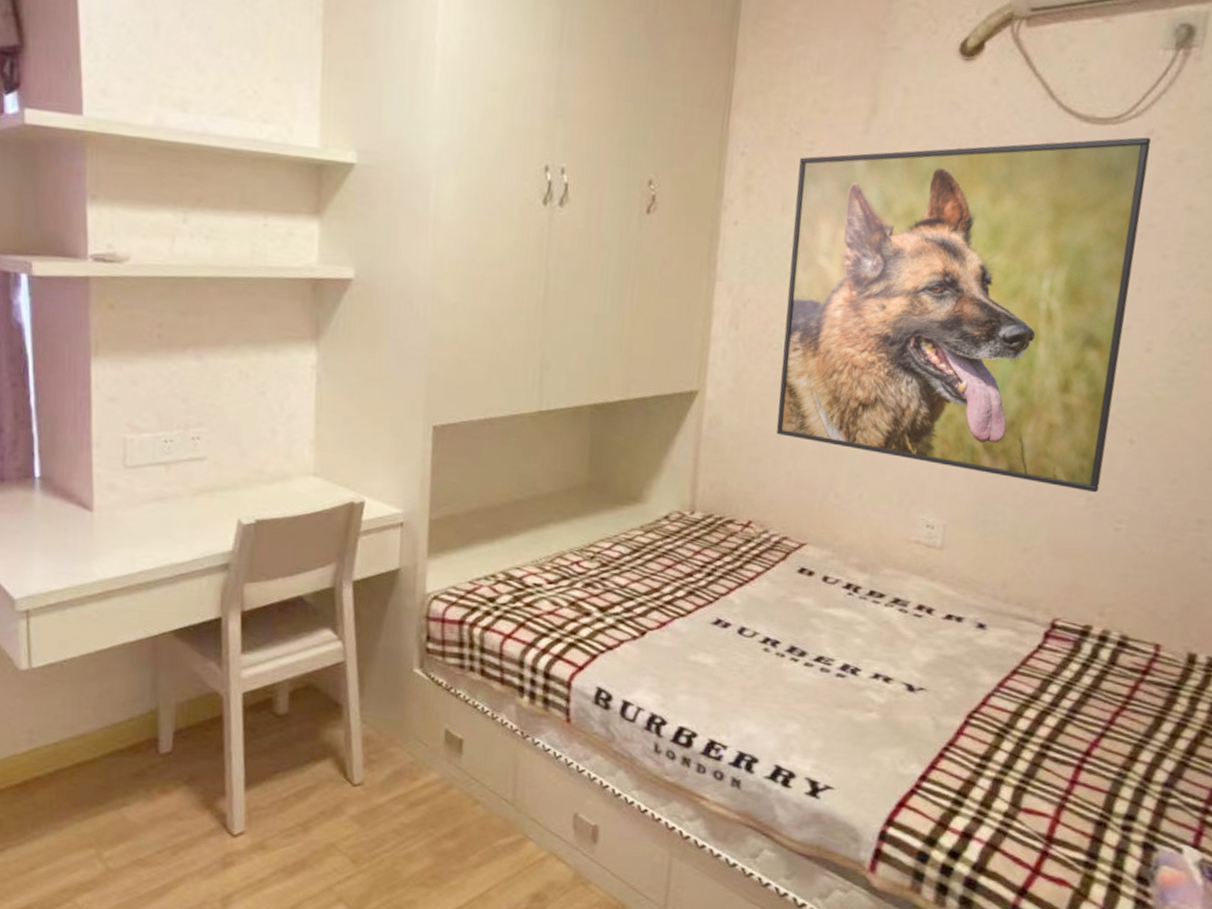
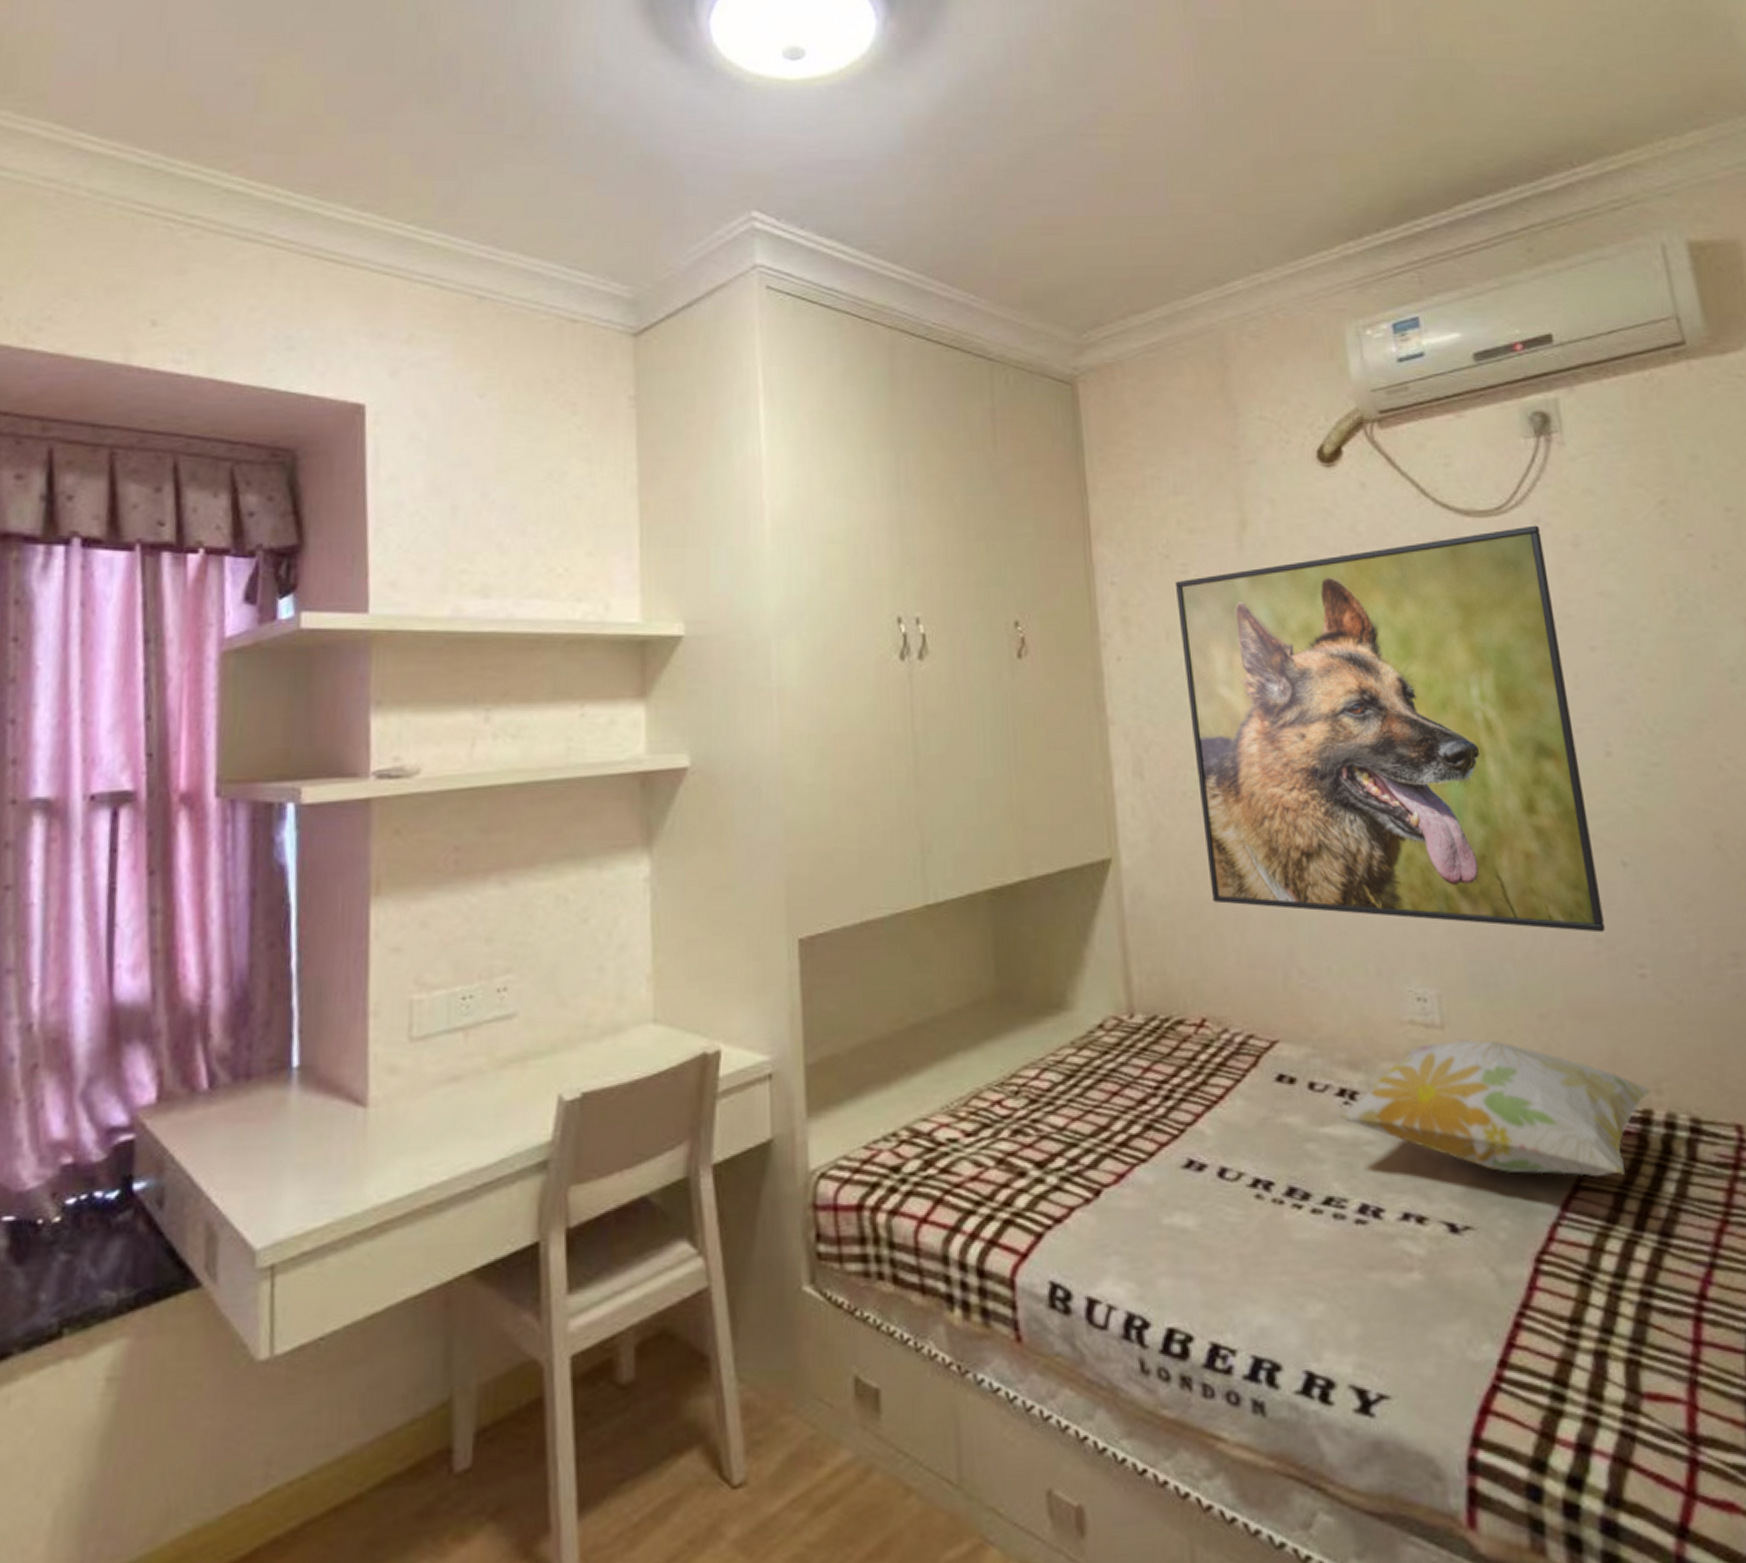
decorative pillow: none [843,559,1098,668] -> present [1340,1039,1654,1178]

